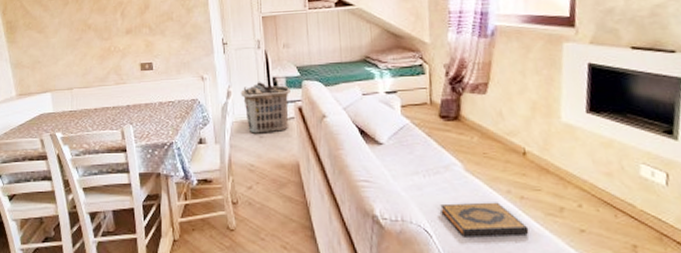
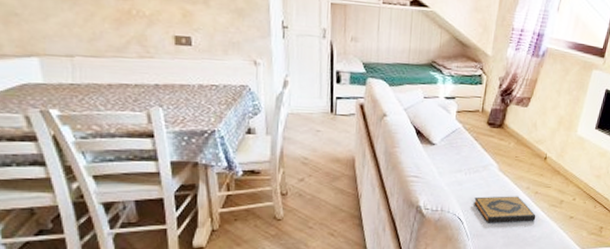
clothes hamper: present [240,82,291,134] -> none [299,74,354,128]

